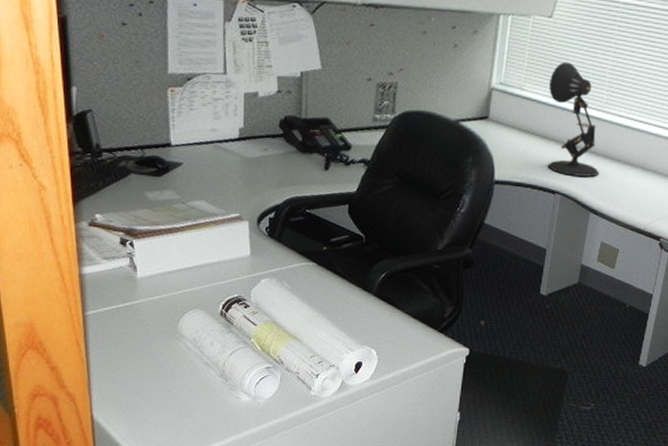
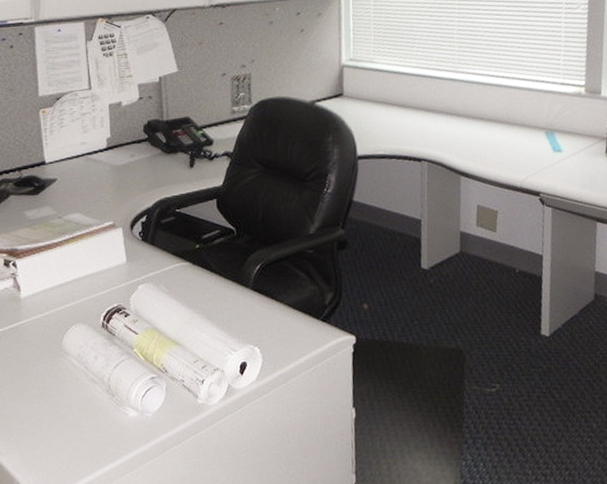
desk lamp: present [547,61,599,177] -> none [398,29,464,141]

